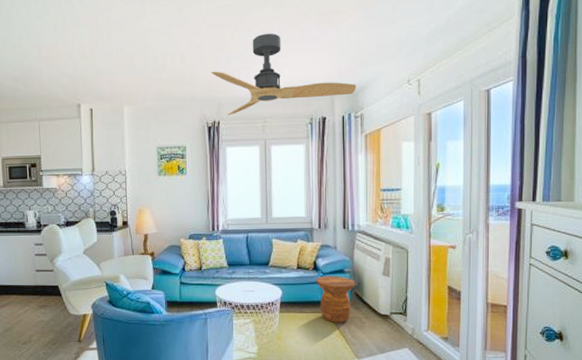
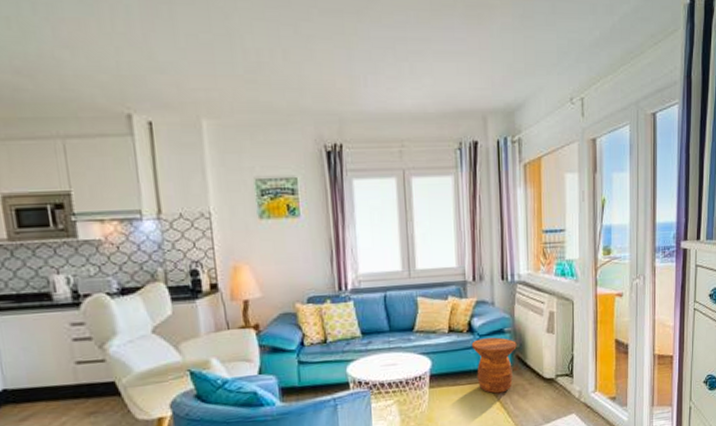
ceiling fan: present [211,33,357,116] -> none [327,27,513,137]

